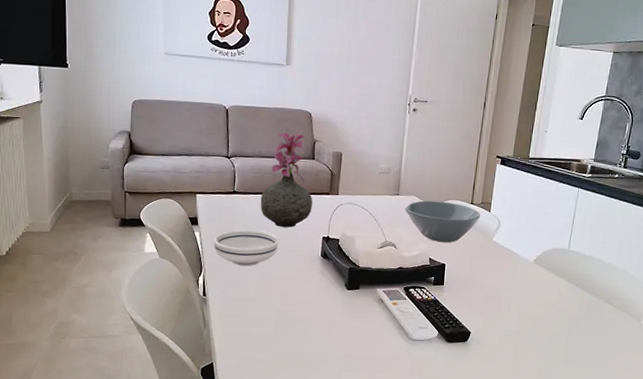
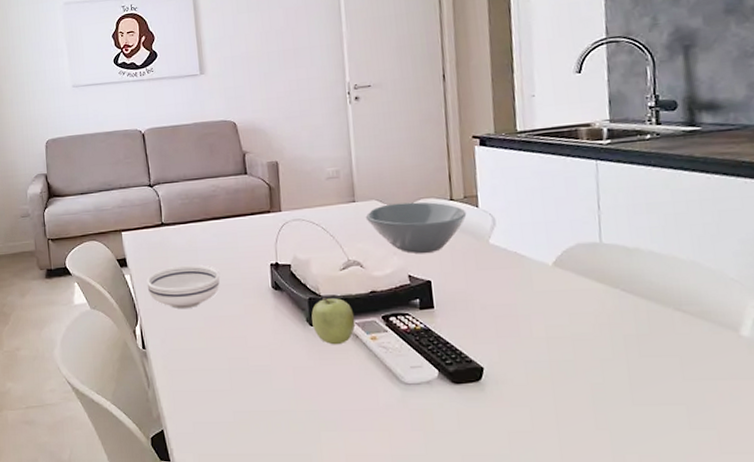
vase: present [260,133,313,228] -> none [192,147,253,258]
fruit: none [349,268,383,306] -> present [311,296,356,345]

